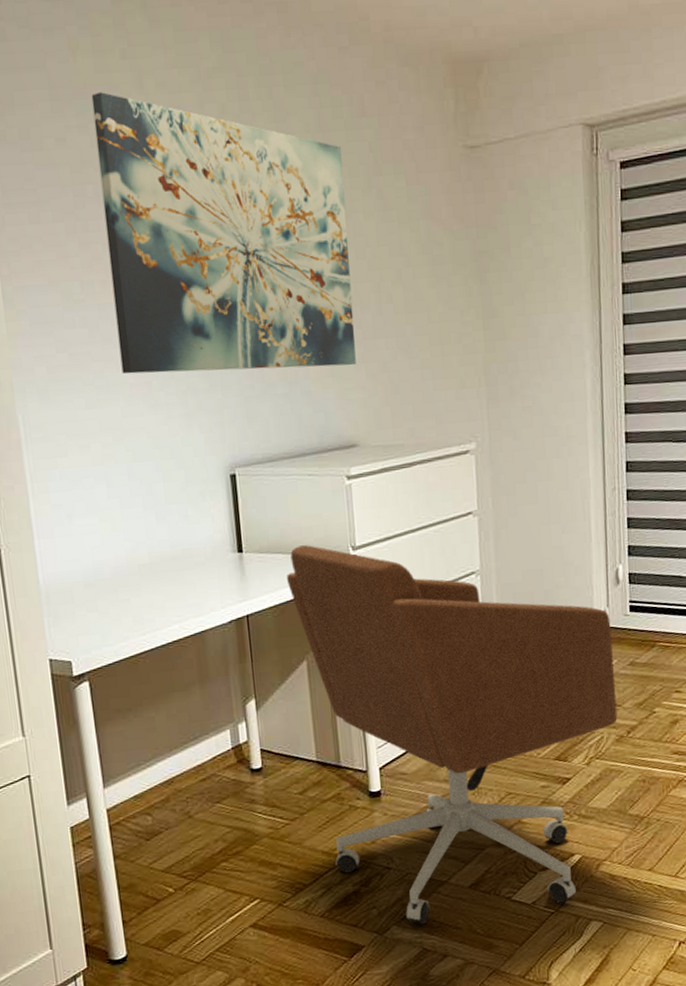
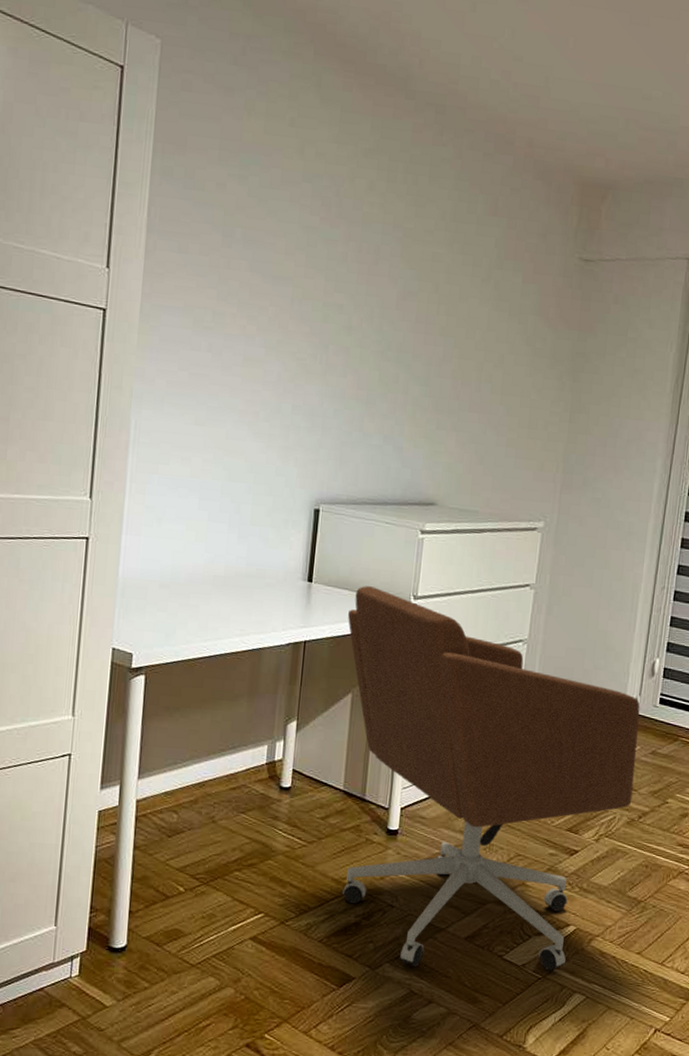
wall art: present [91,92,356,374] -> none [234,150,471,431]

